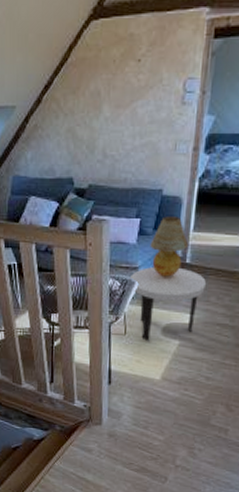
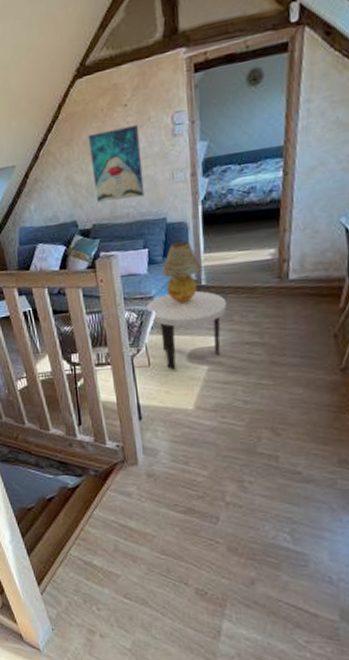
wall art: none [95,85,149,164] -> present [87,125,145,202]

